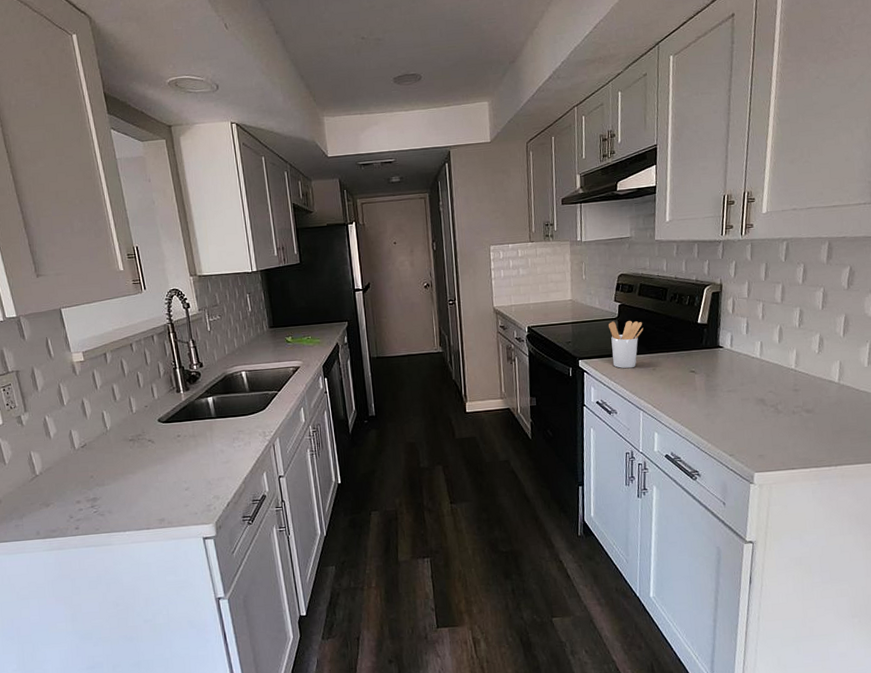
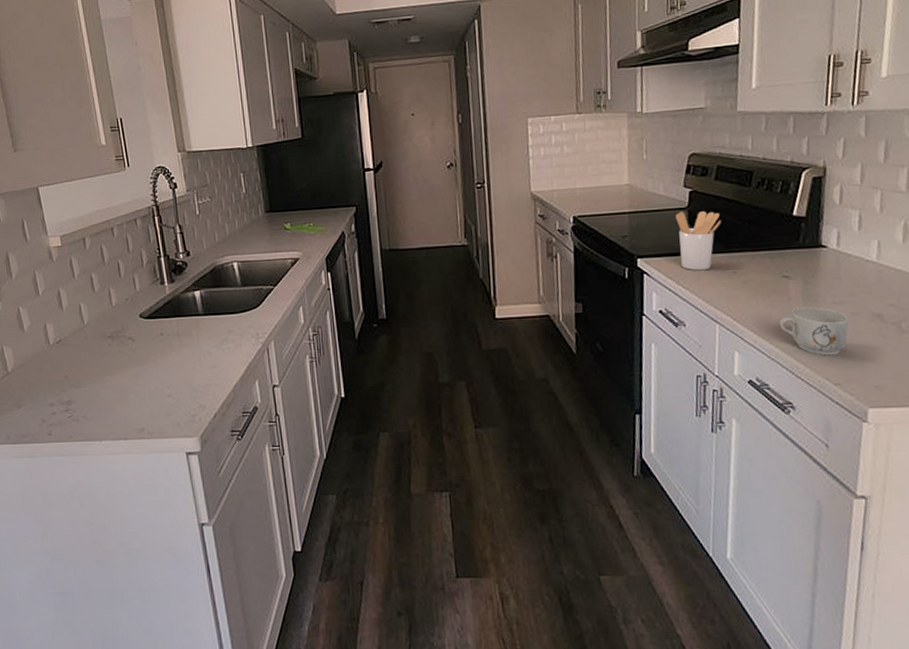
mug: none [688,394,740,433] -> present [779,306,849,356]

